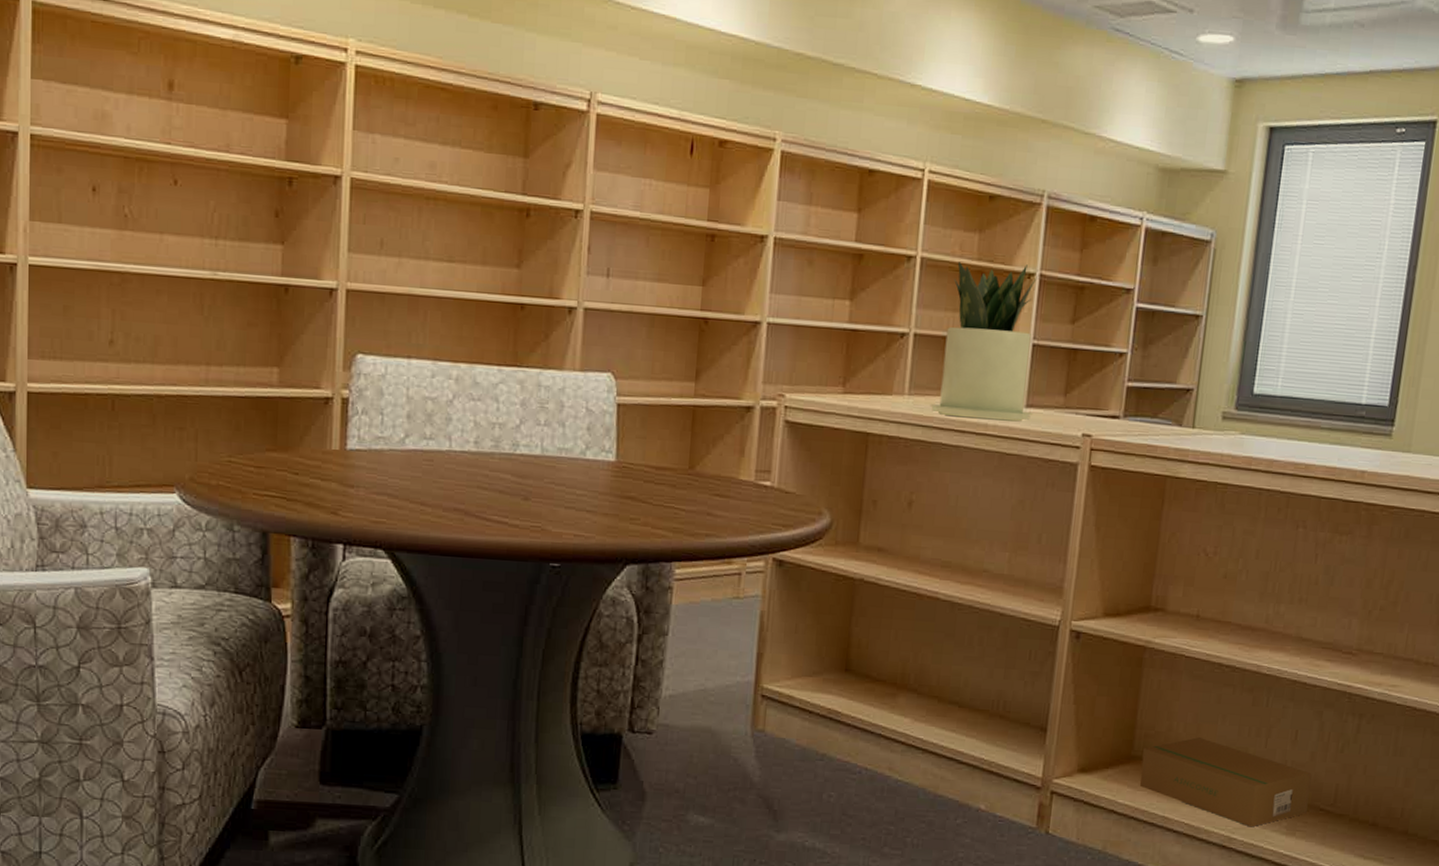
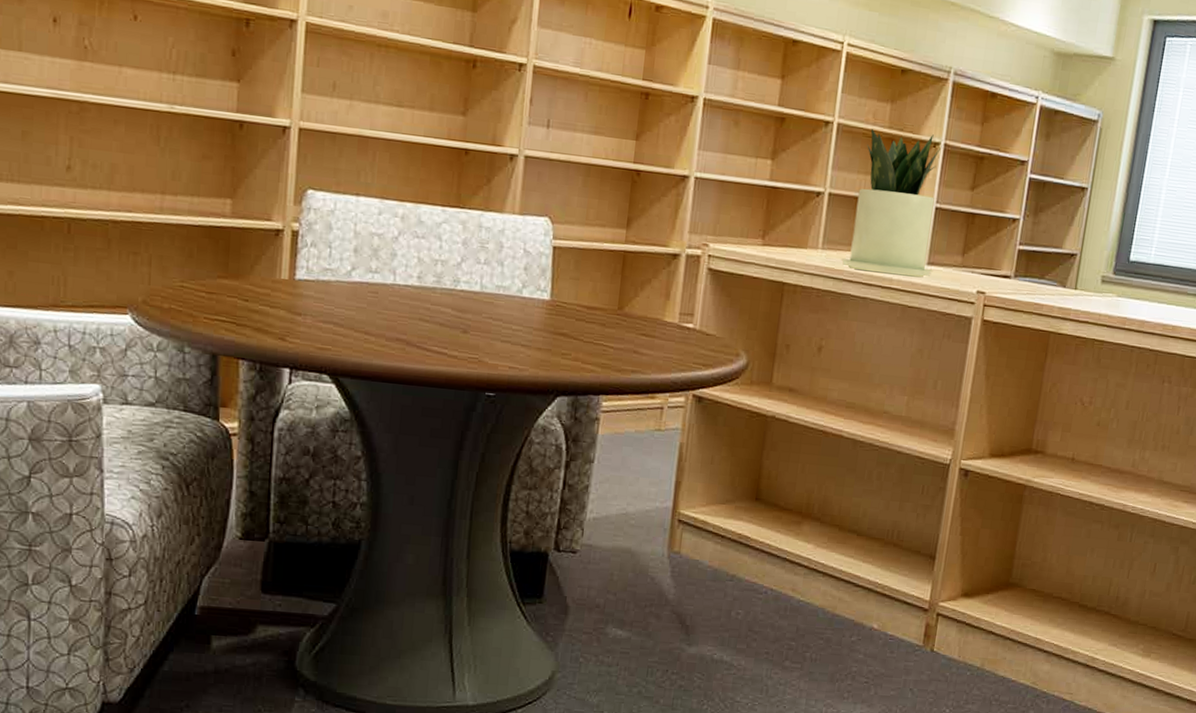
box: present [1140,737,1312,827] -> none [1016,568,1167,649]

